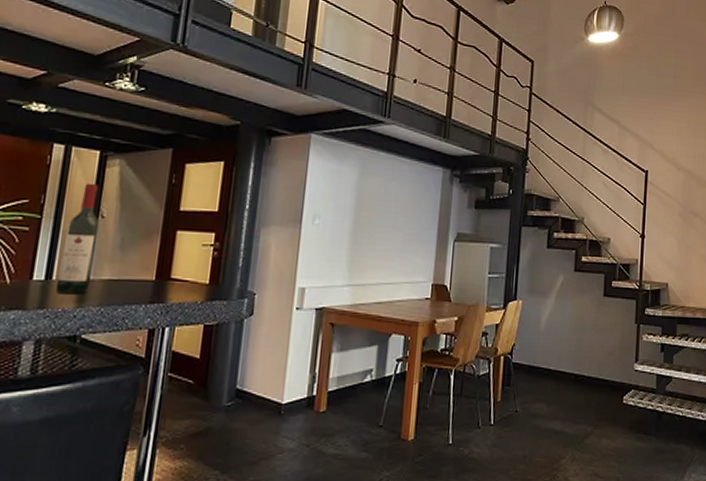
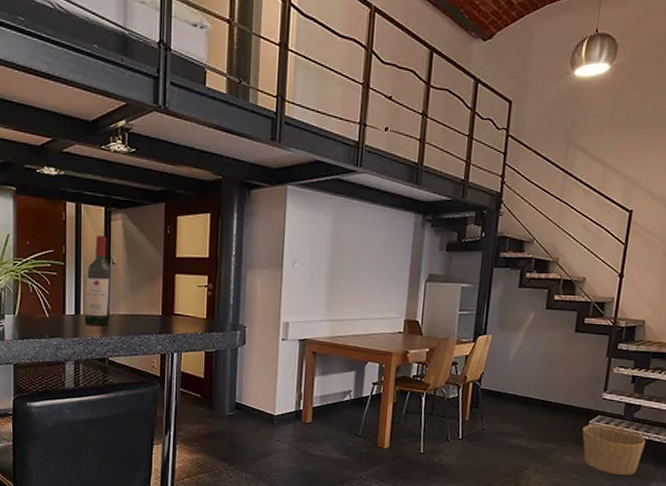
basket: none [617,400,679,459] -> present [582,424,646,475]

